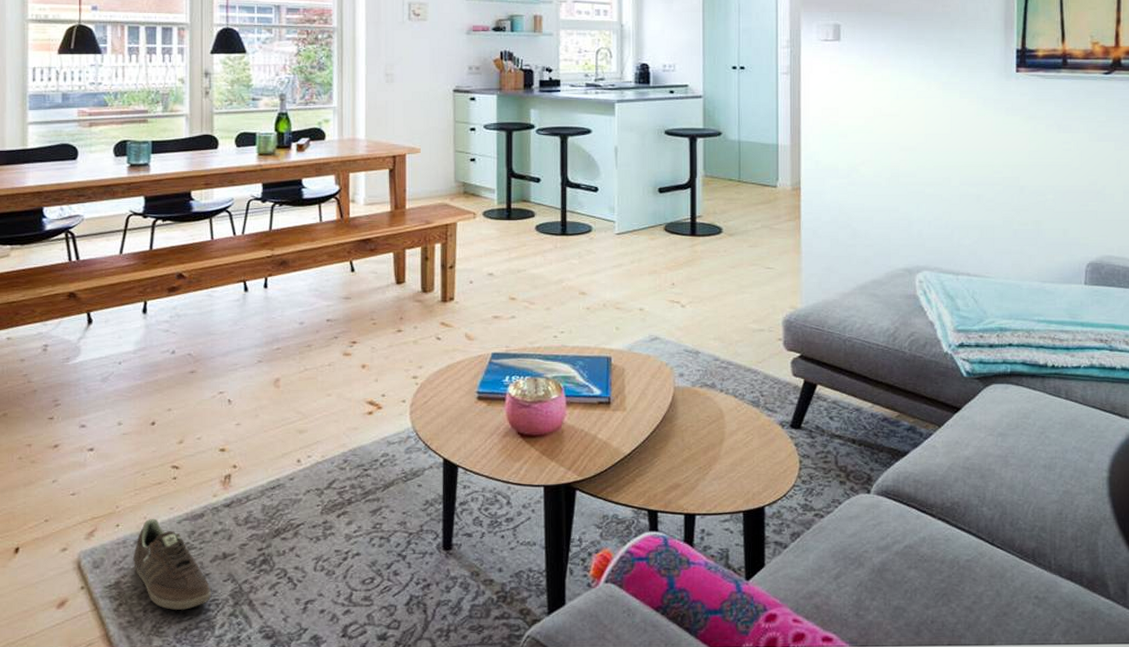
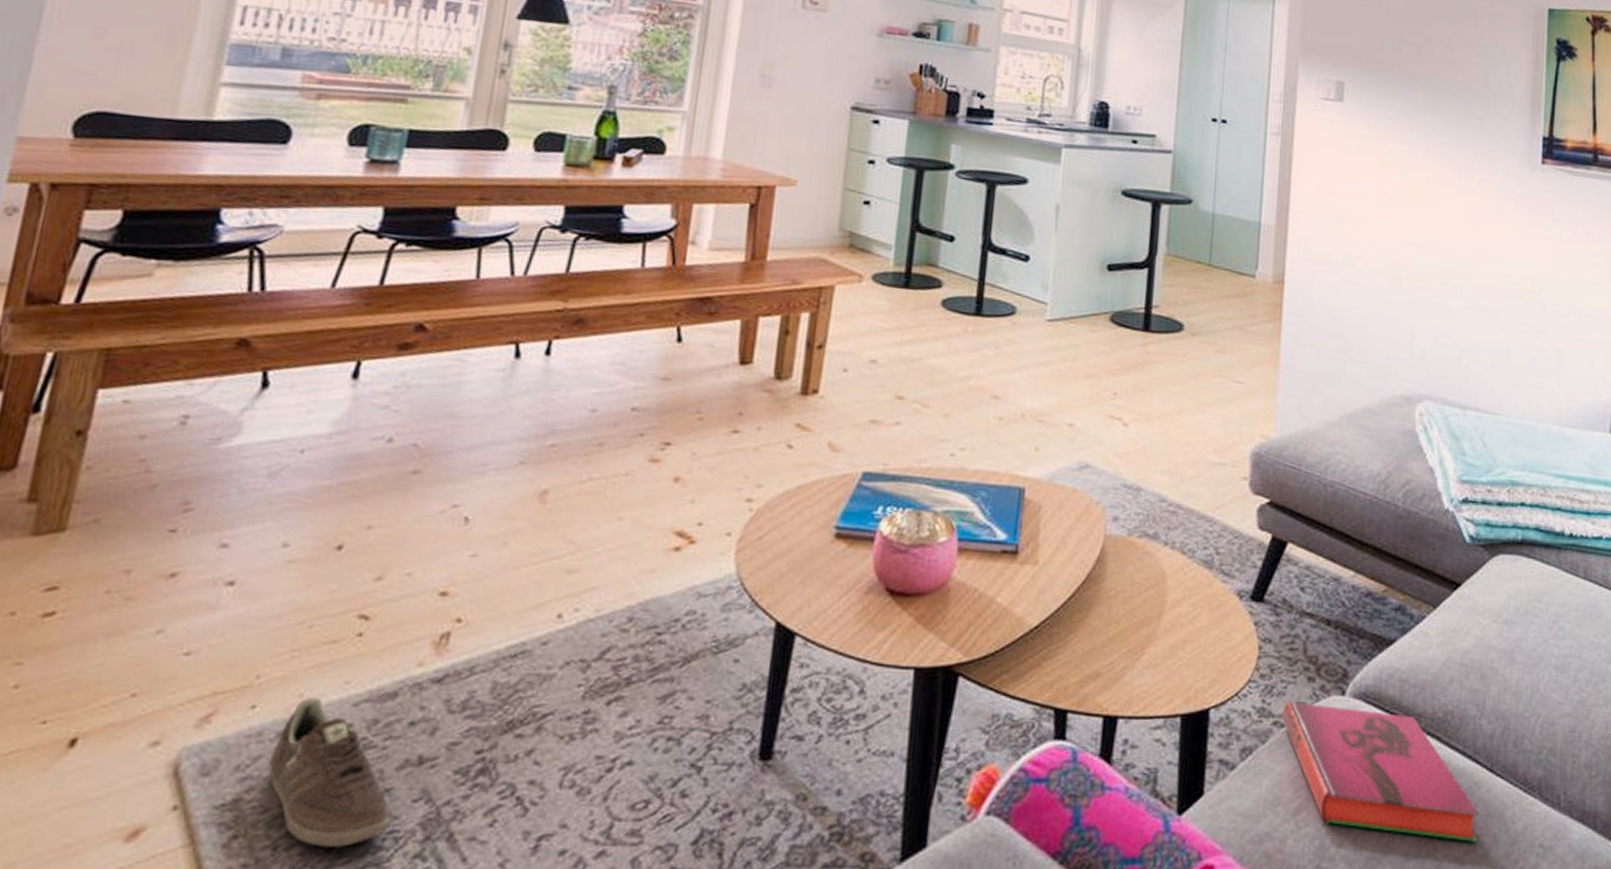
hardback book: none [821,498,984,595] -> present [1282,700,1480,842]

